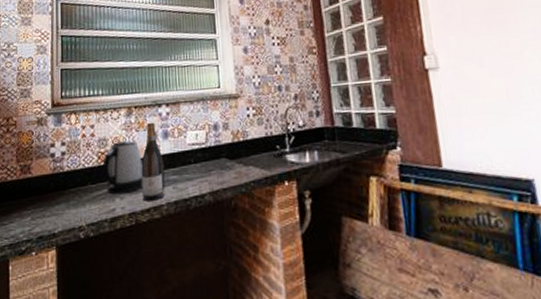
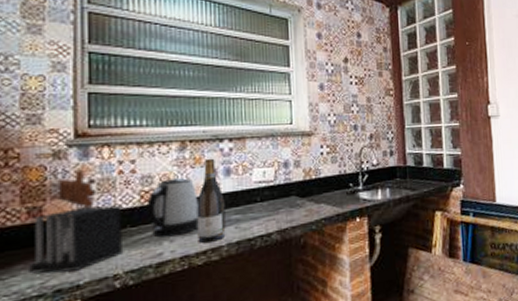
knife block: none [21,133,86,222] -> present [29,169,124,274]

